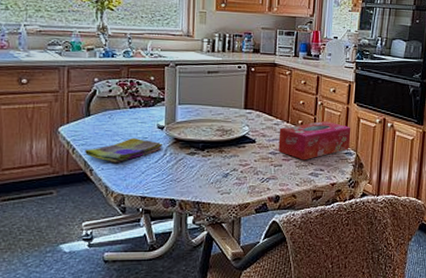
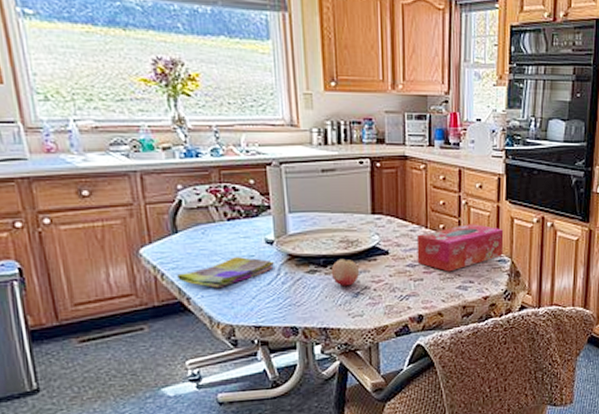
fruit: none [207,144,230,168] -> present [331,258,359,287]

